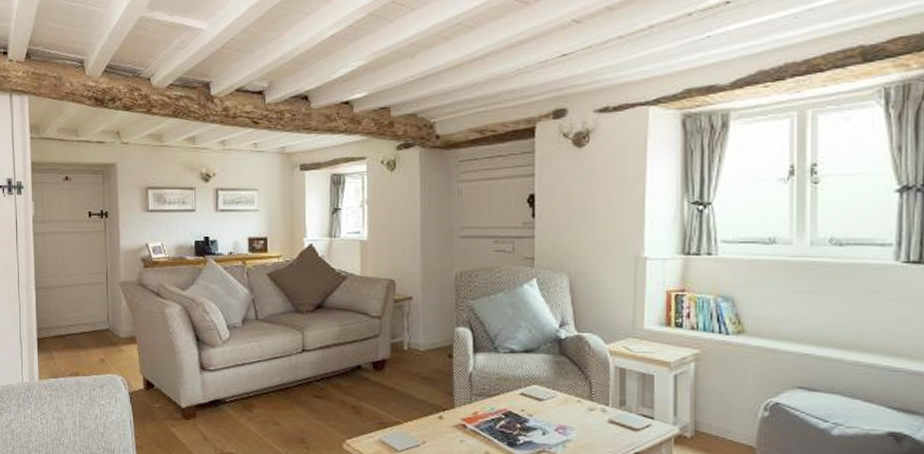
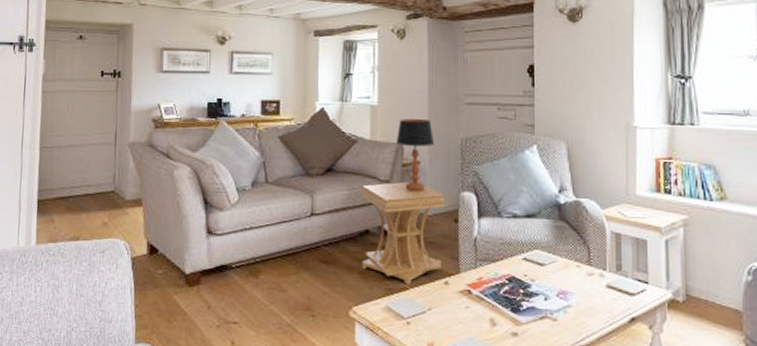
side table: none [353,317,440,420] -> present [361,181,446,286]
table lamp: none [387,254,428,327] -> present [396,119,435,192]

